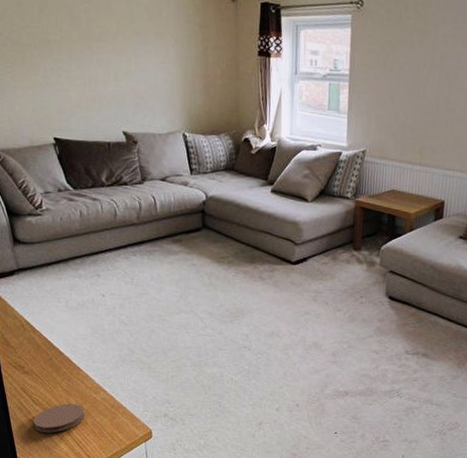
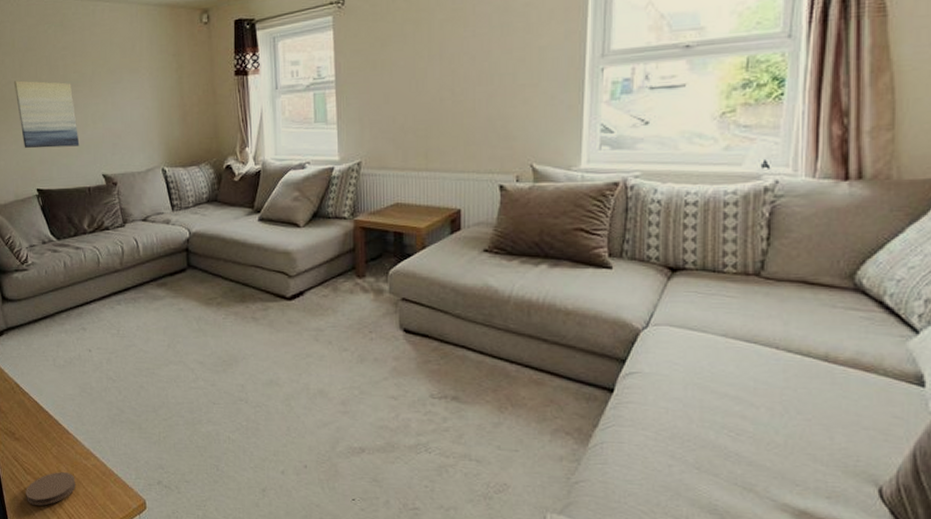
wall art: none [31,26,101,101] -> present [13,80,80,149]

